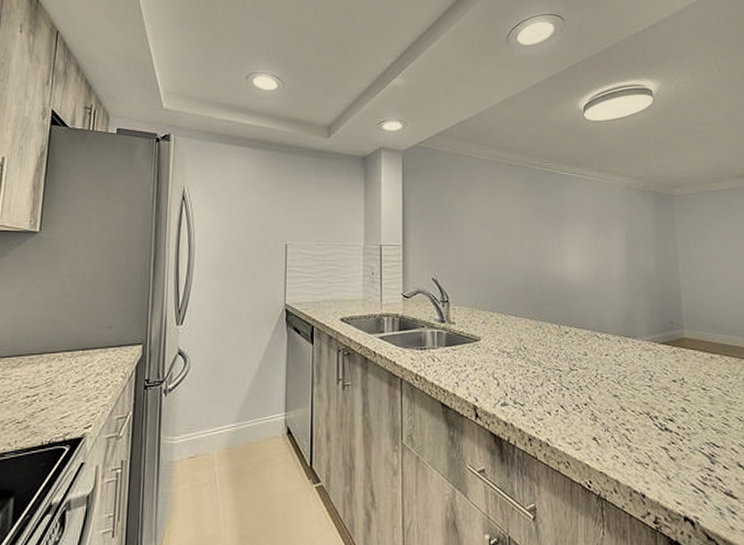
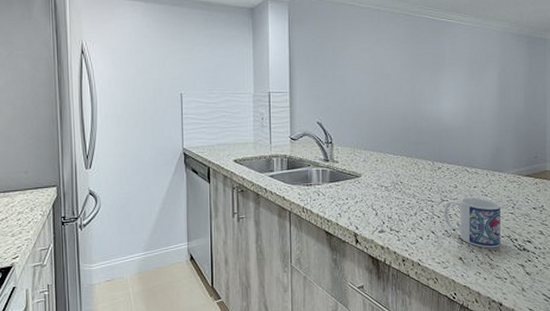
mug: none [573,366,639,427] -> present [444,197,500,249]

